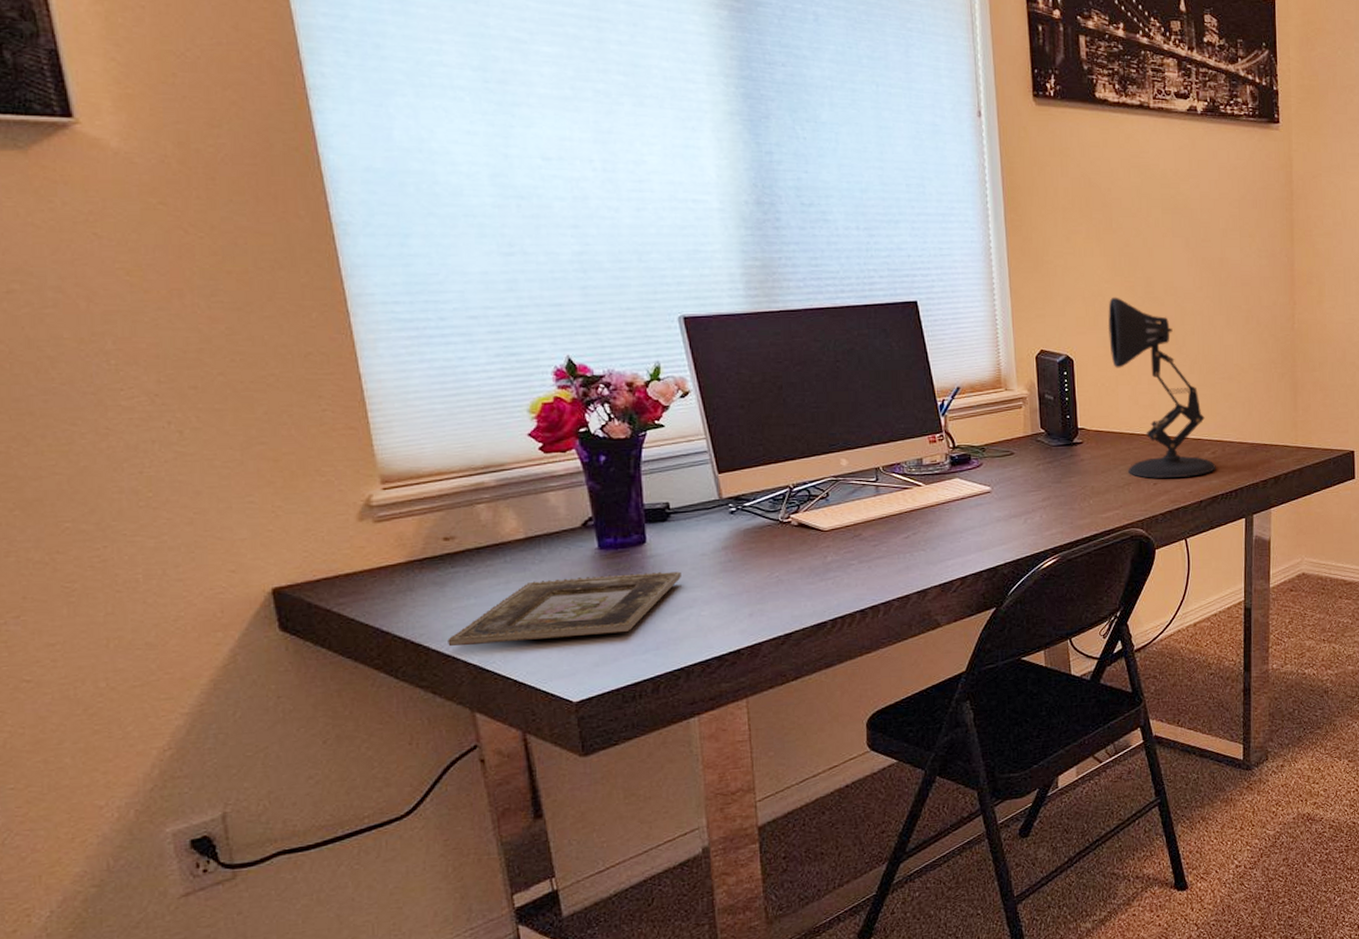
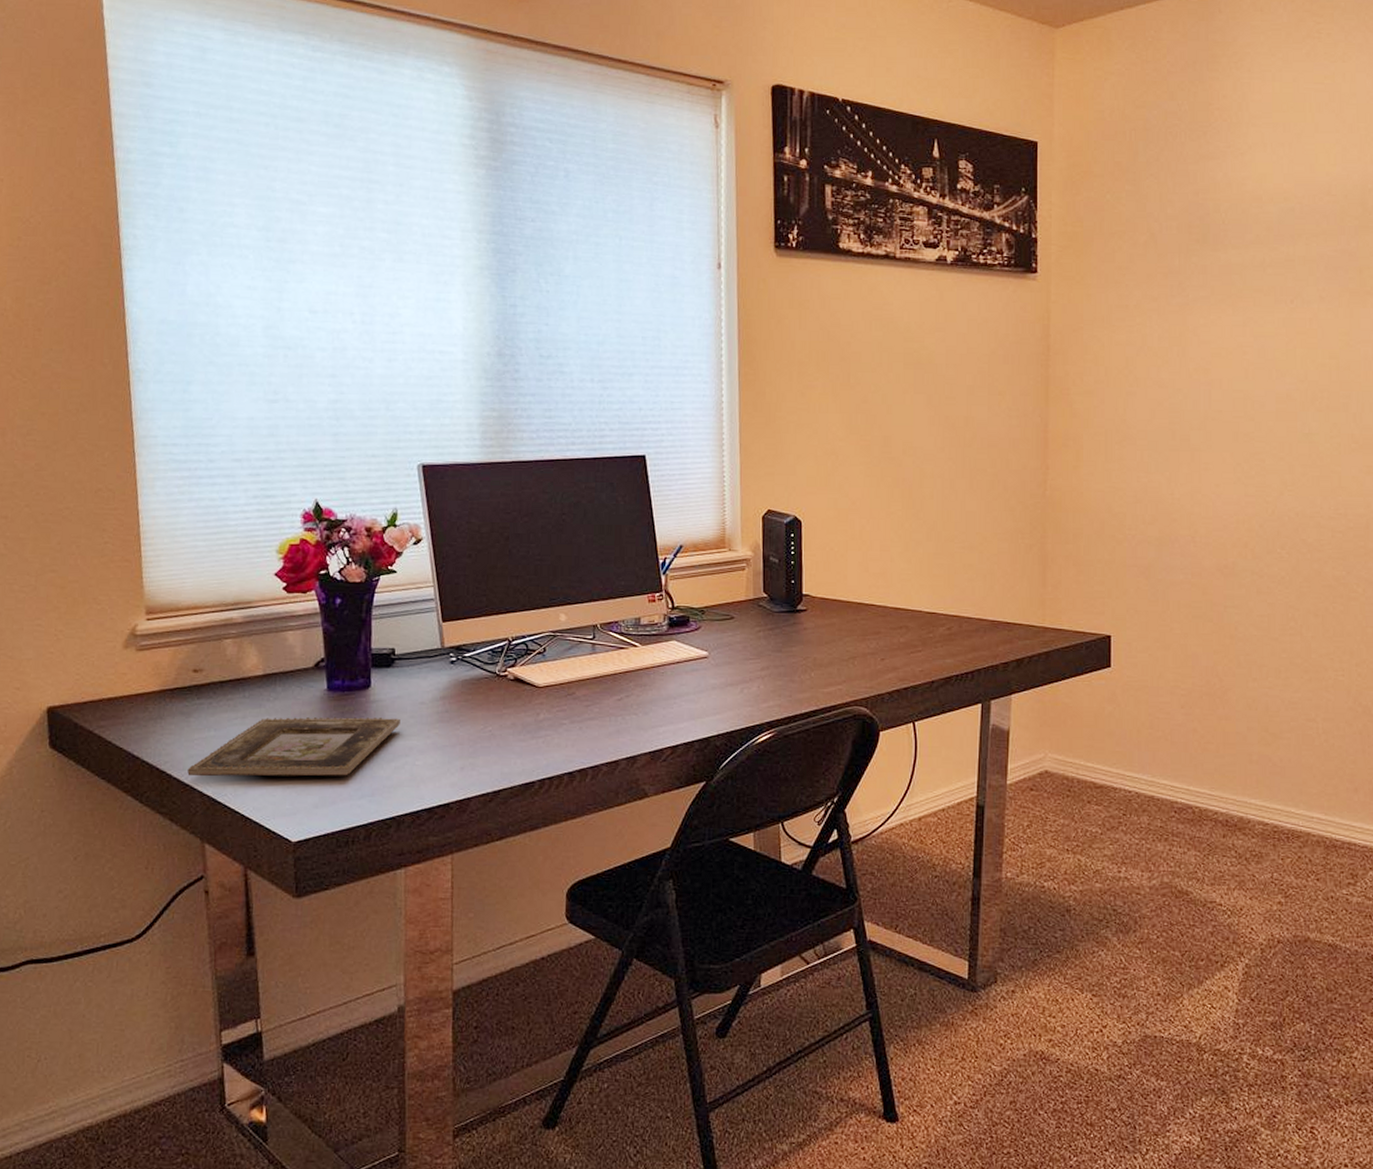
desk lamp: present [1107,297,1216,479] -> none [839,456,951,655]

